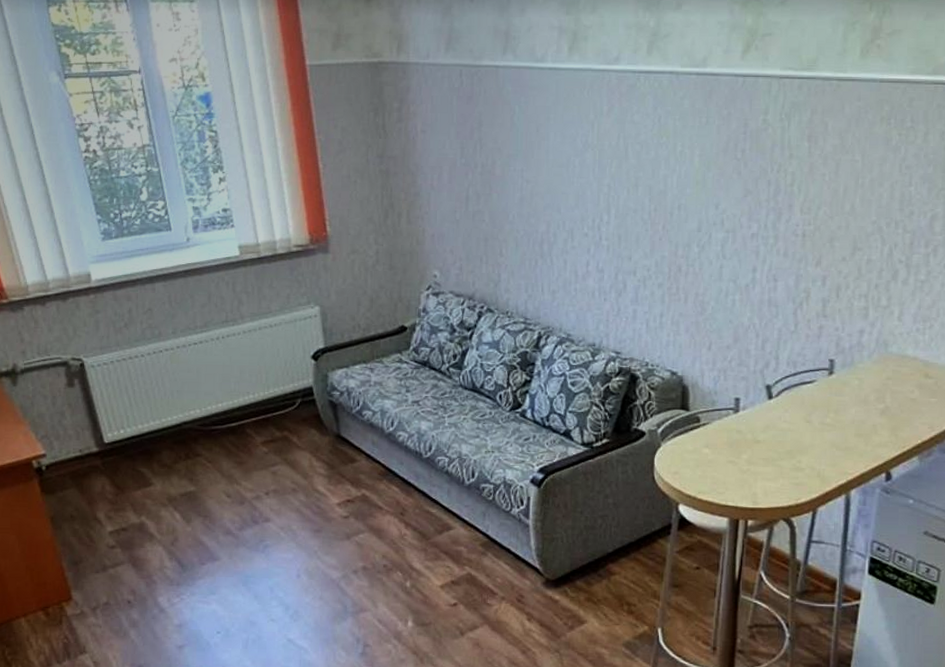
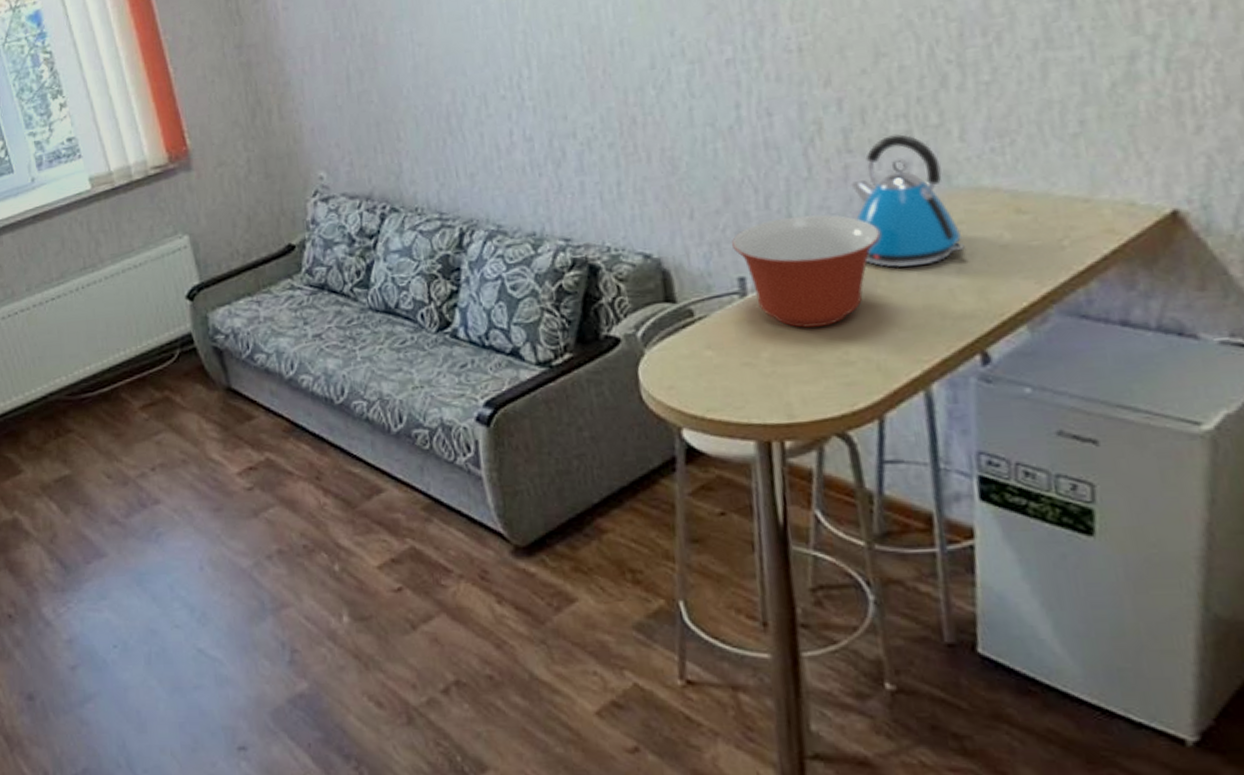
mixing bowl: none [735,358,836,441] -> present [732,214,881,328]
kettle: none [821,308,889,406] -> present [851,133,966,267]

